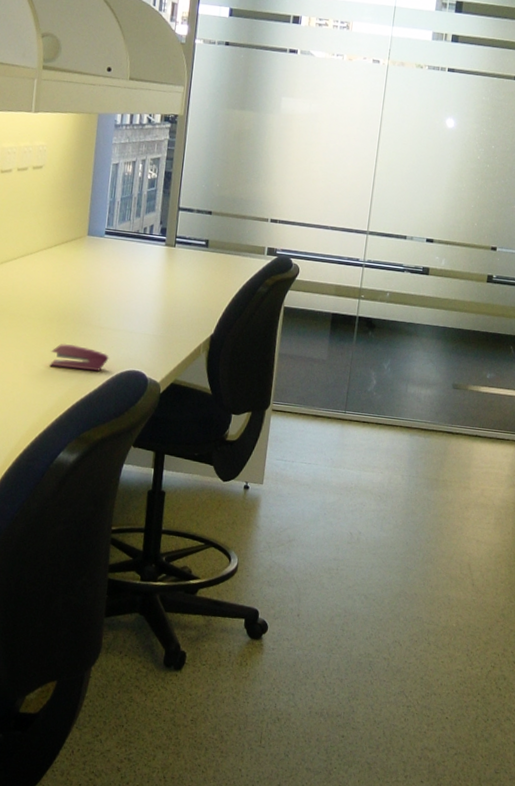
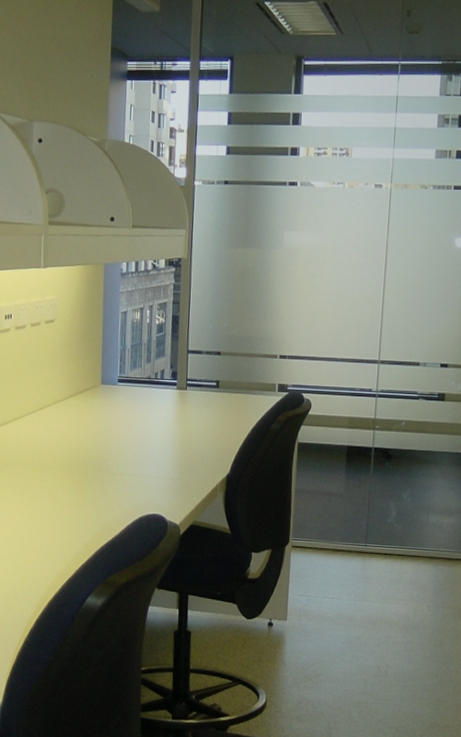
stapler: present [49,343,109,372] -> none [73,491,129,517]

